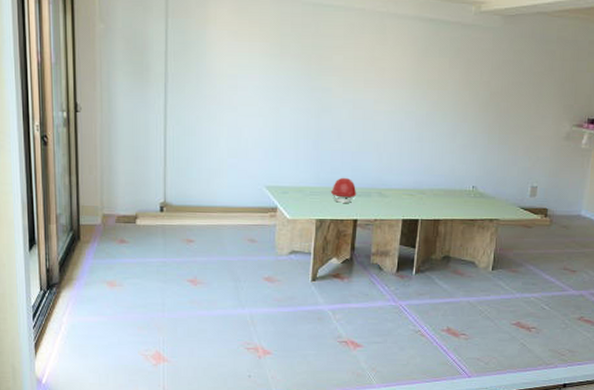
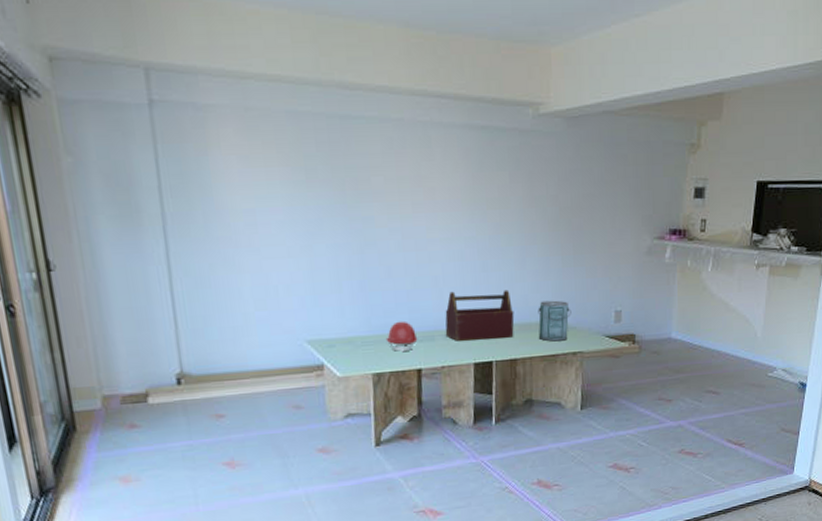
toolbox: none [380,156,442,200] -> present [445,289,515,341]
paint can: none [461,171,492,208] -> present [538,300,572,342]

